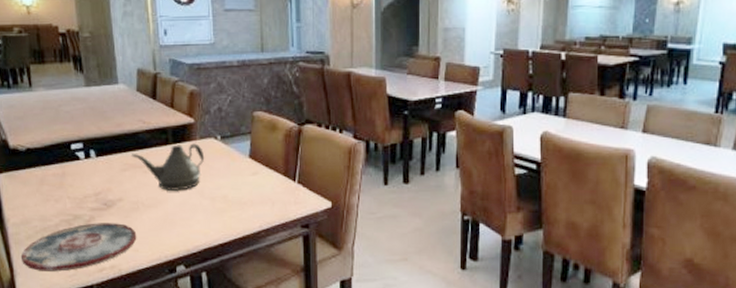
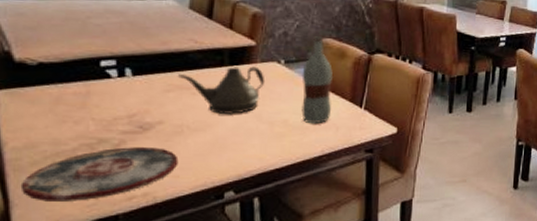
bottle: none [237,110,267,199] -> present [301,36,333,124]

